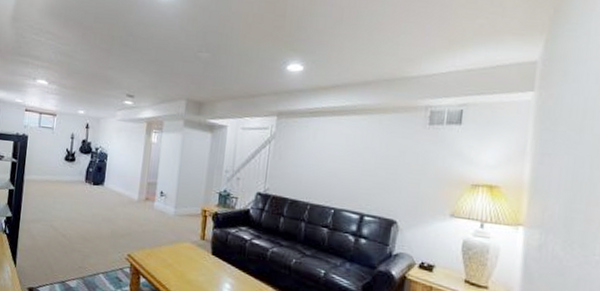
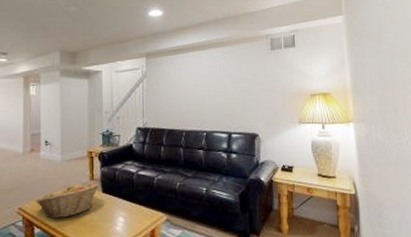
fruit basket: none [144,242,209,274] -> present [35,183,99,219]

